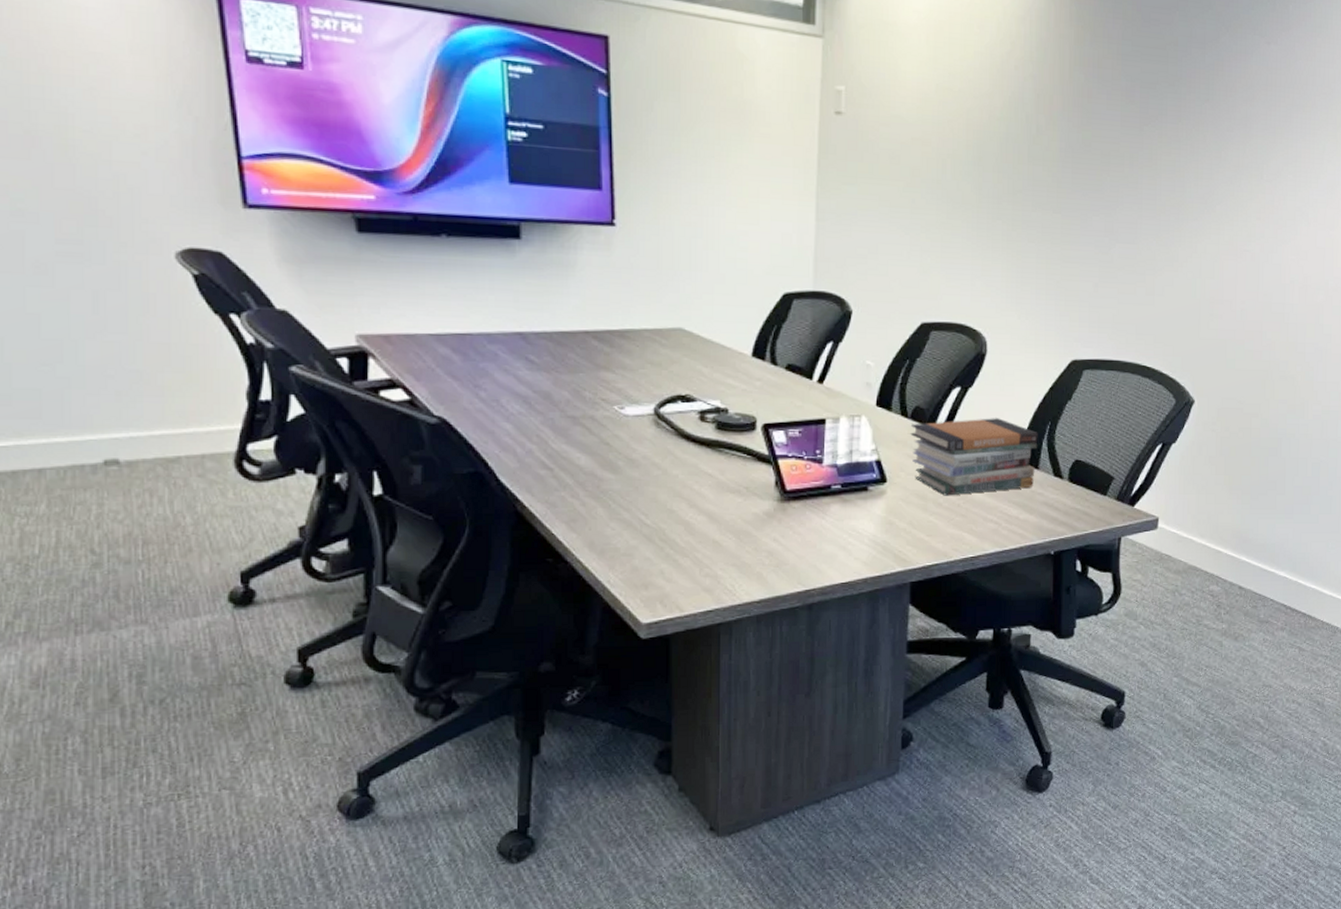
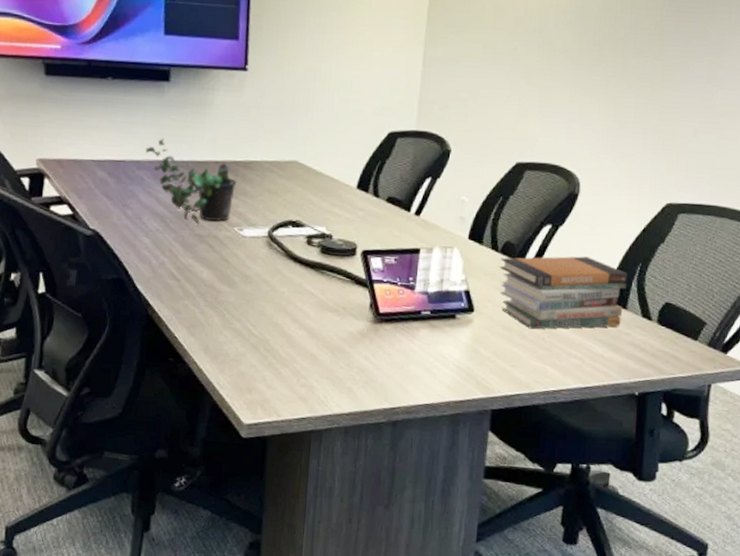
potted plant: none [496,306,612,405] -> present [145,138,237,225]

